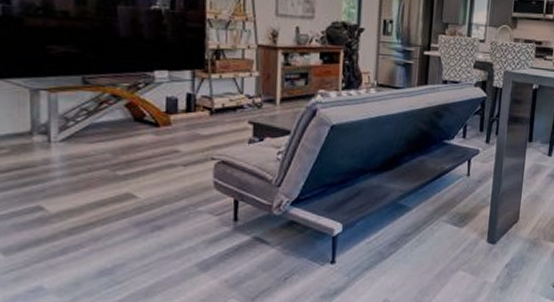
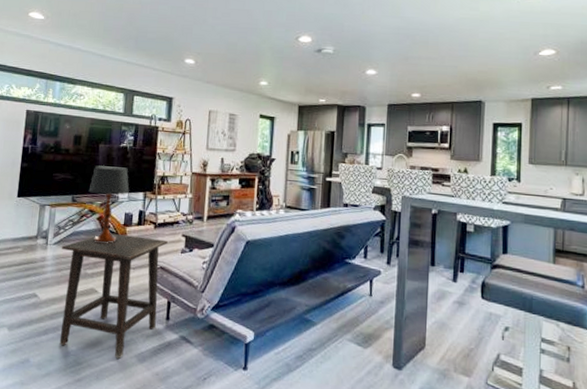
side table: none [73,123,230,271] -> present [59,233,168,359]
table lamp: none [107,34,170,138] -> present [88,165,130,244]

